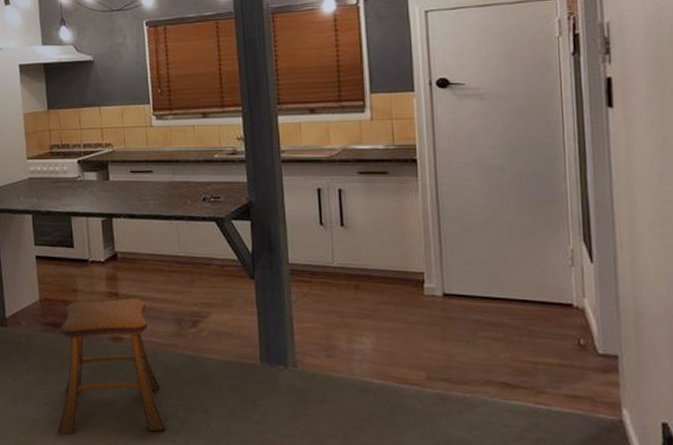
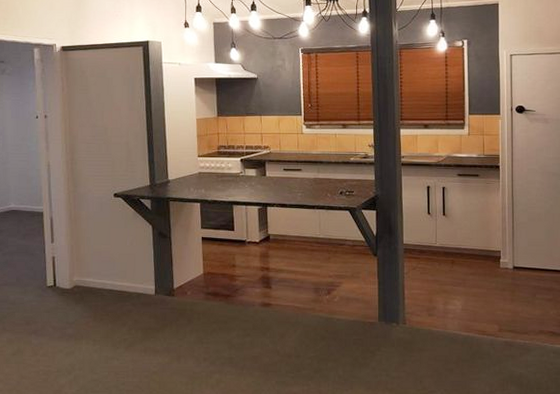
stool: present [56,298,166,435] -> none [213,272,302,384]

